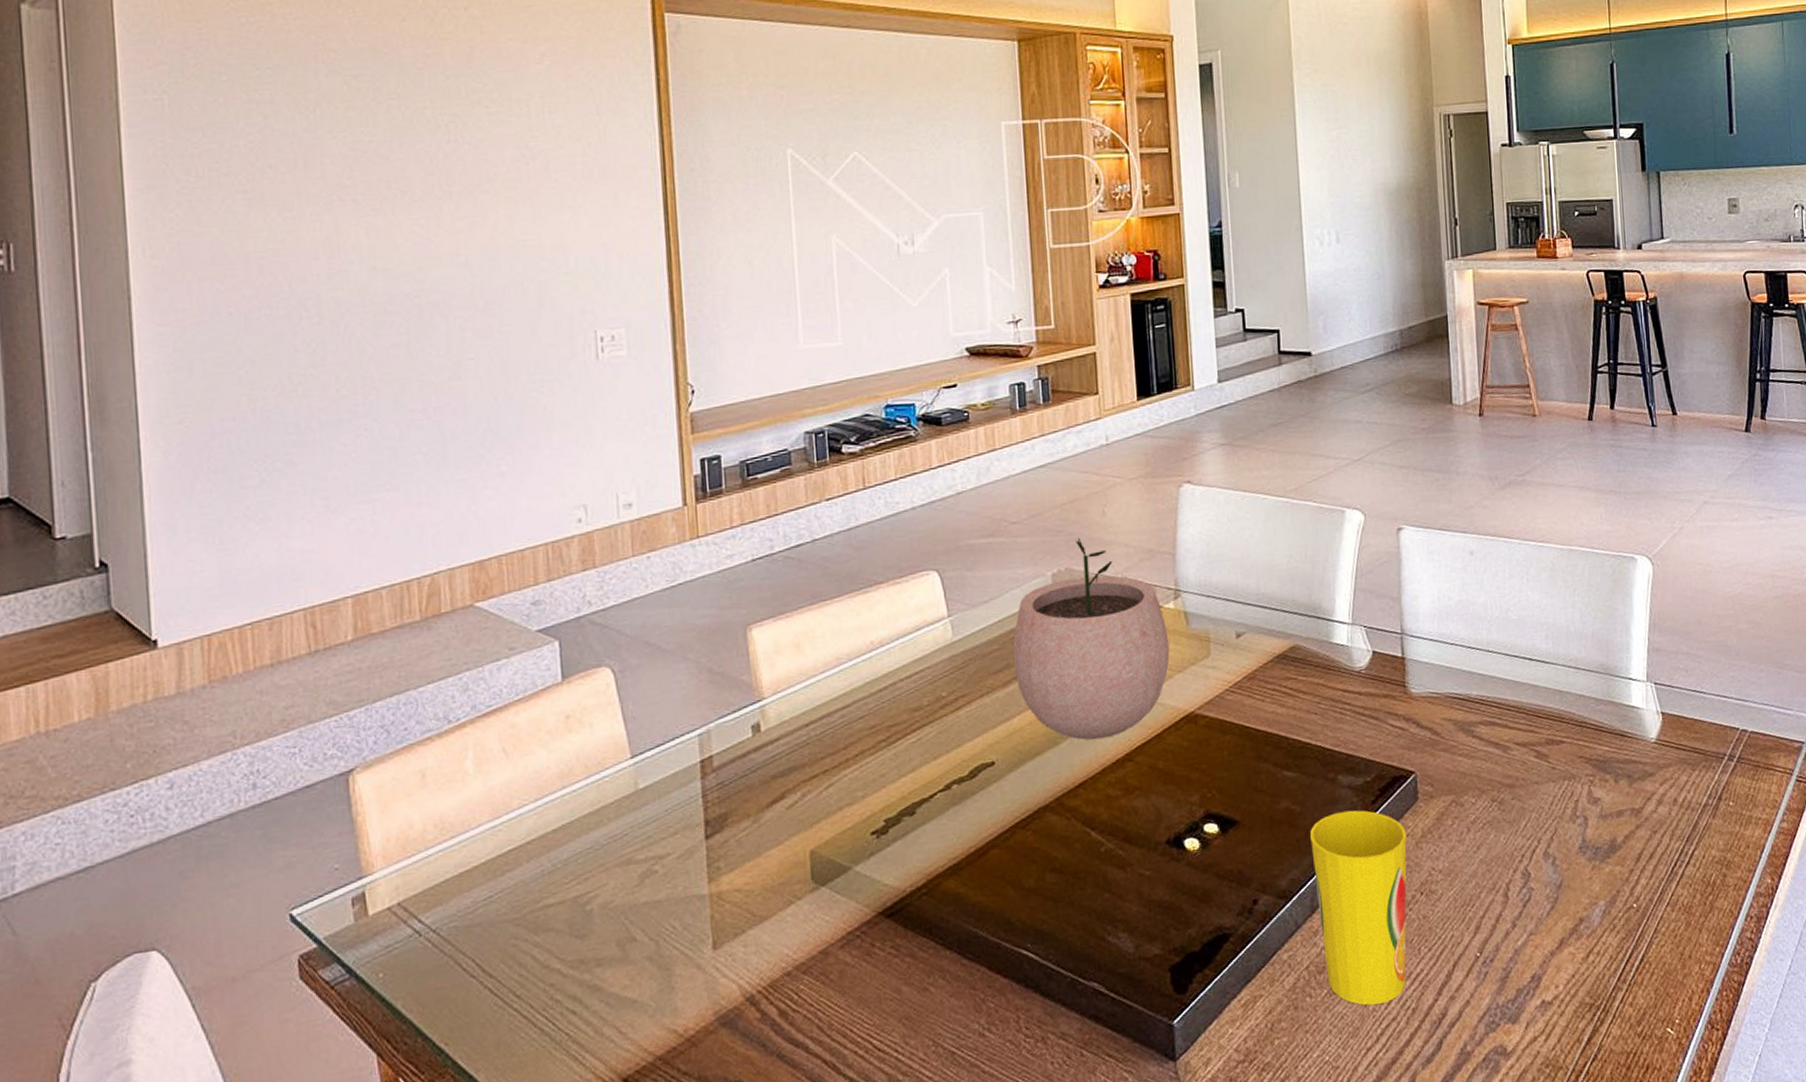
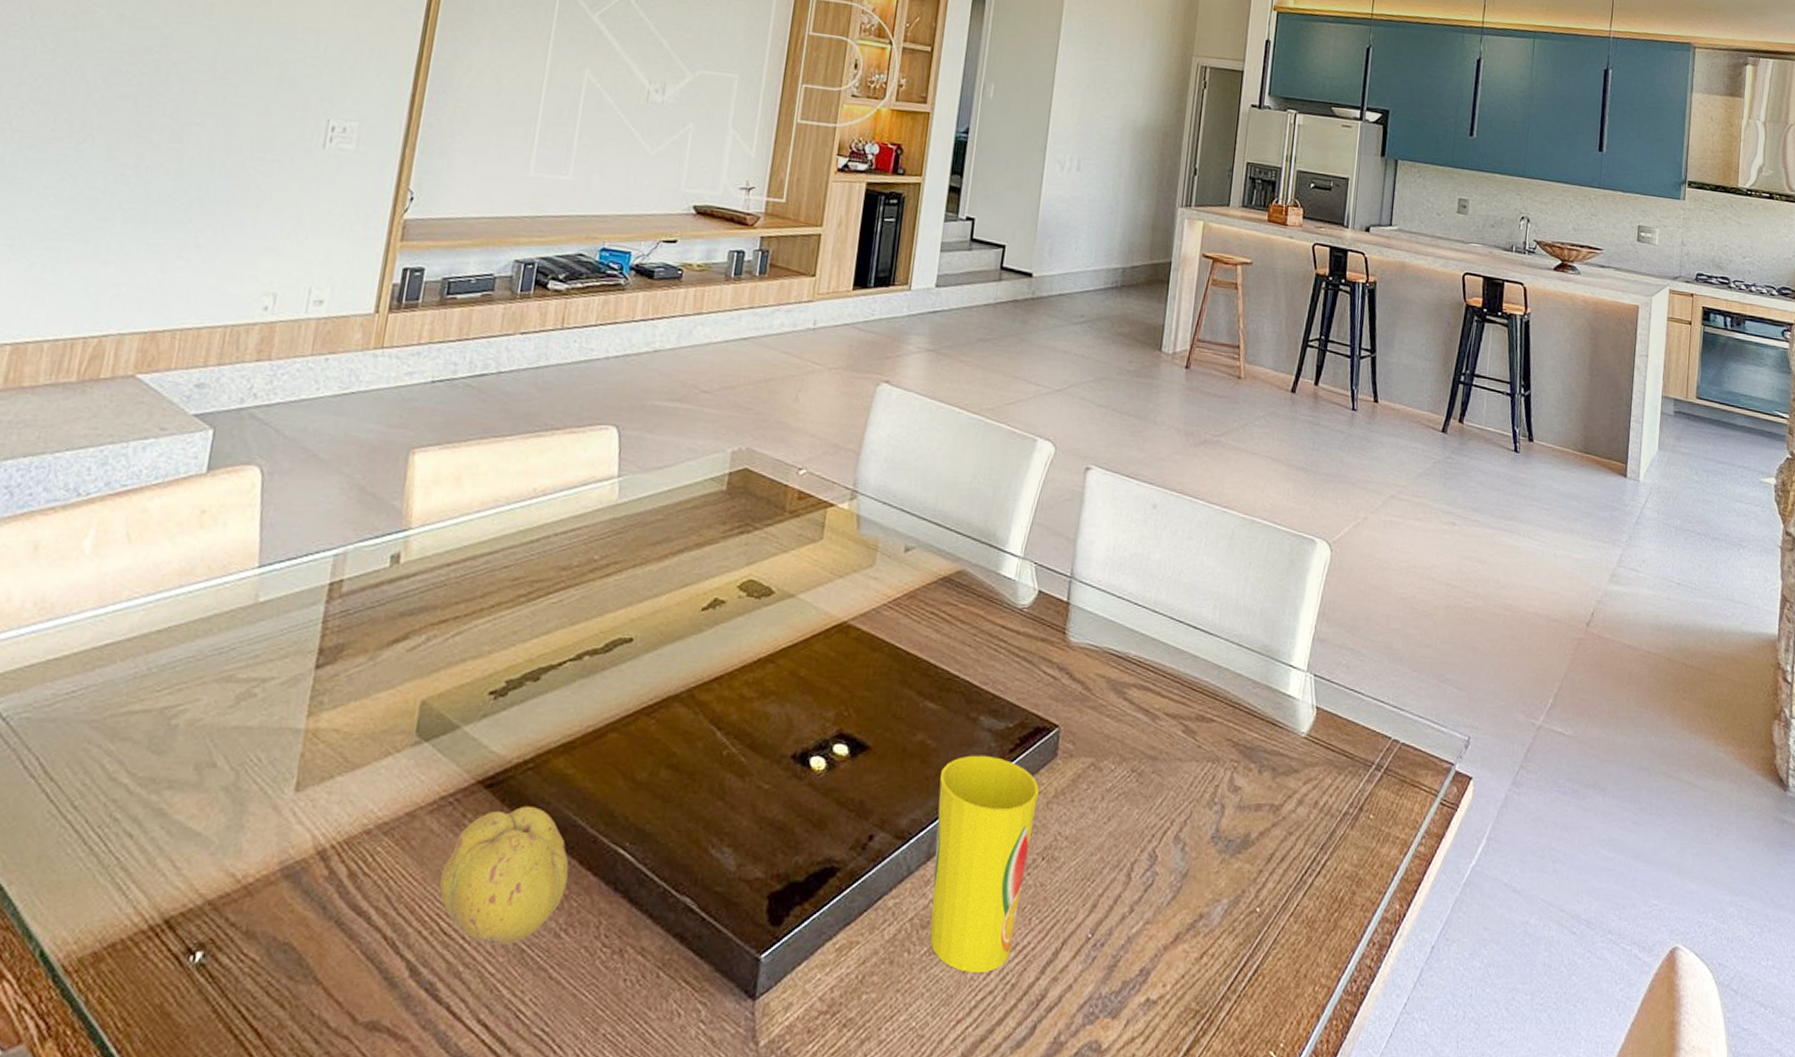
fruit: none [864,926,981,1052] -> present [439,805,569,944]
plant pot: present [1013,537,1170,741] -> none [673,418,837,634]

